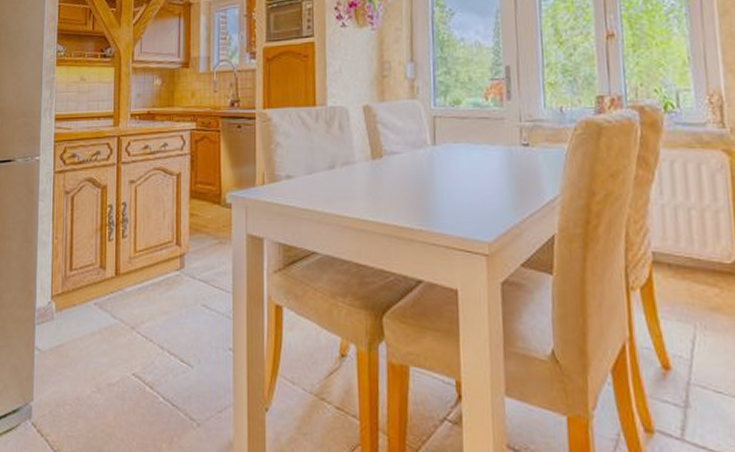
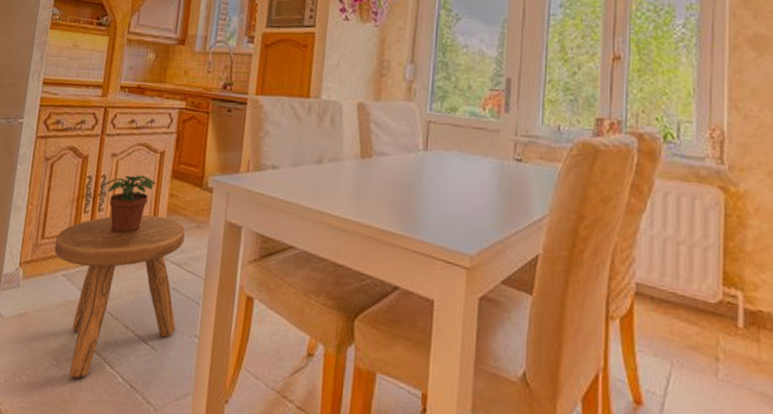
stool: none [84,236,210,403] -> present [54,215,185,379]
potted plant: none [122,198,176,258] -> present [101,175,156,234]

